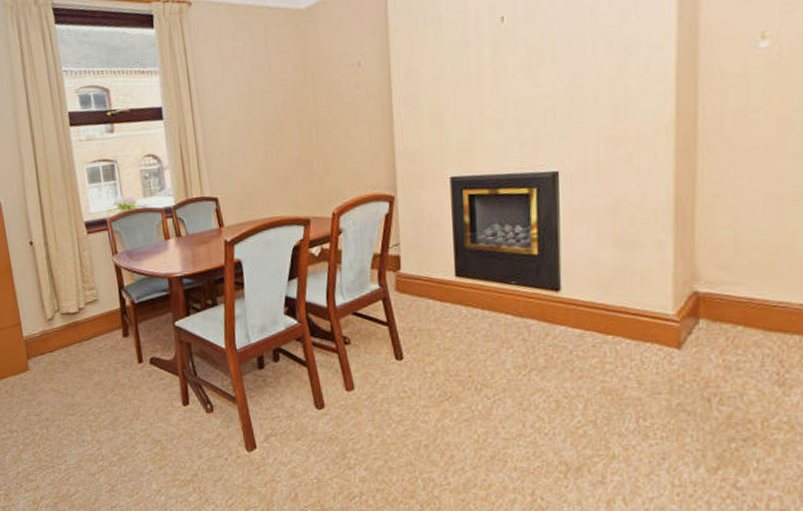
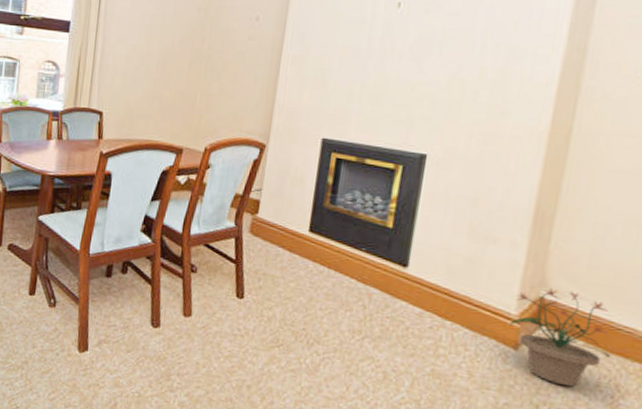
potted plant: none [670,278,771,373] -> present [510,288,611,387]

